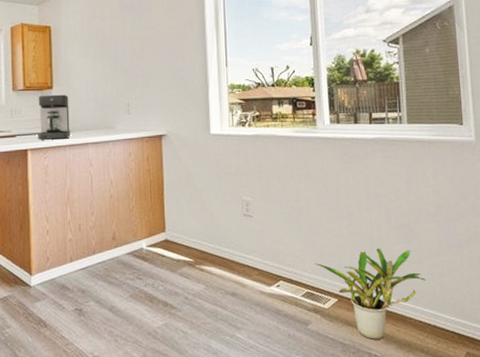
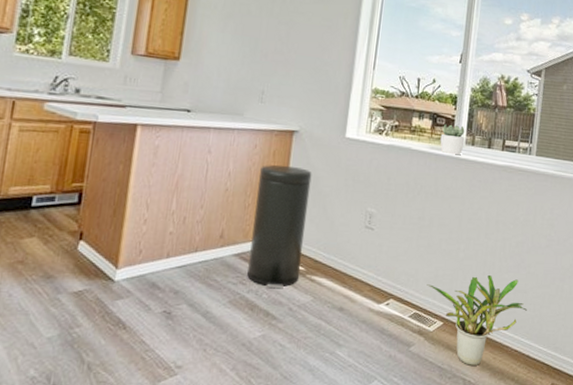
coffee maker: present [38,94,70,140] -> none [152,65,197,119]
pedal bin: none [138,167,190,280] -> present [247,164,312,288]
succulent plant: none [303,105,329,136] -> present [440,123,465,156]

